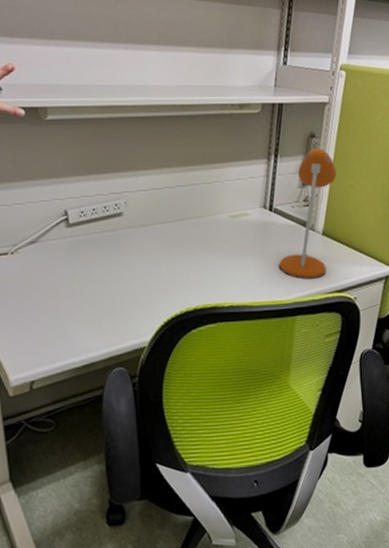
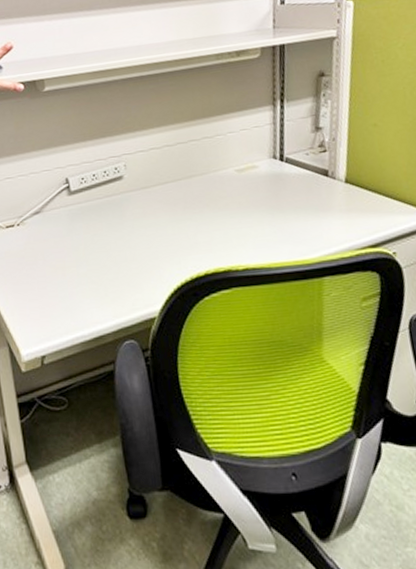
desk lamp: present [278,148,337,279] -> none [296,87,356,235]

